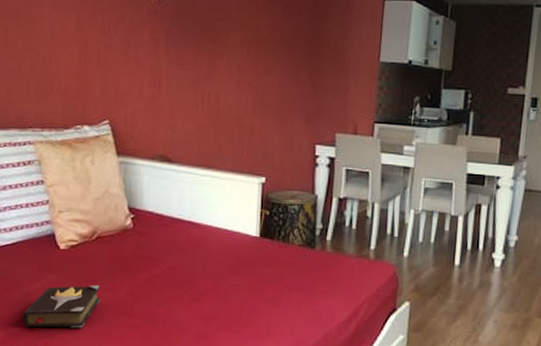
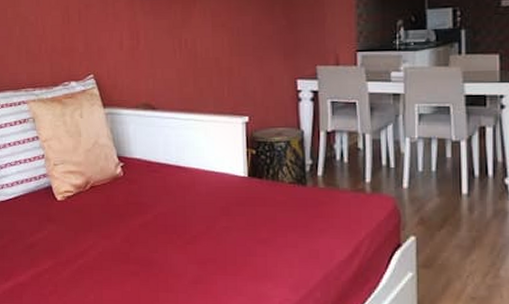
hardback book: present [23,285,101,329] -> none [28,233,98,277]

